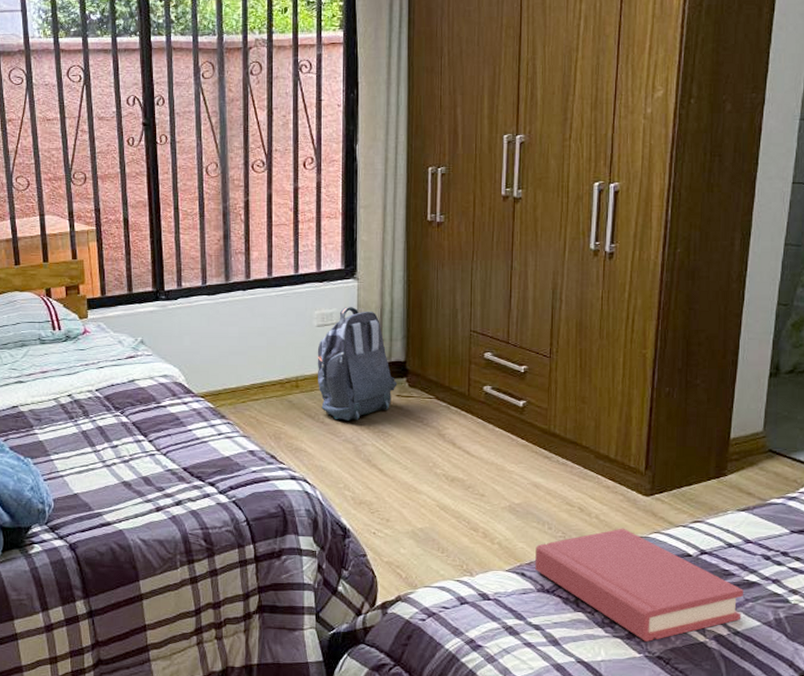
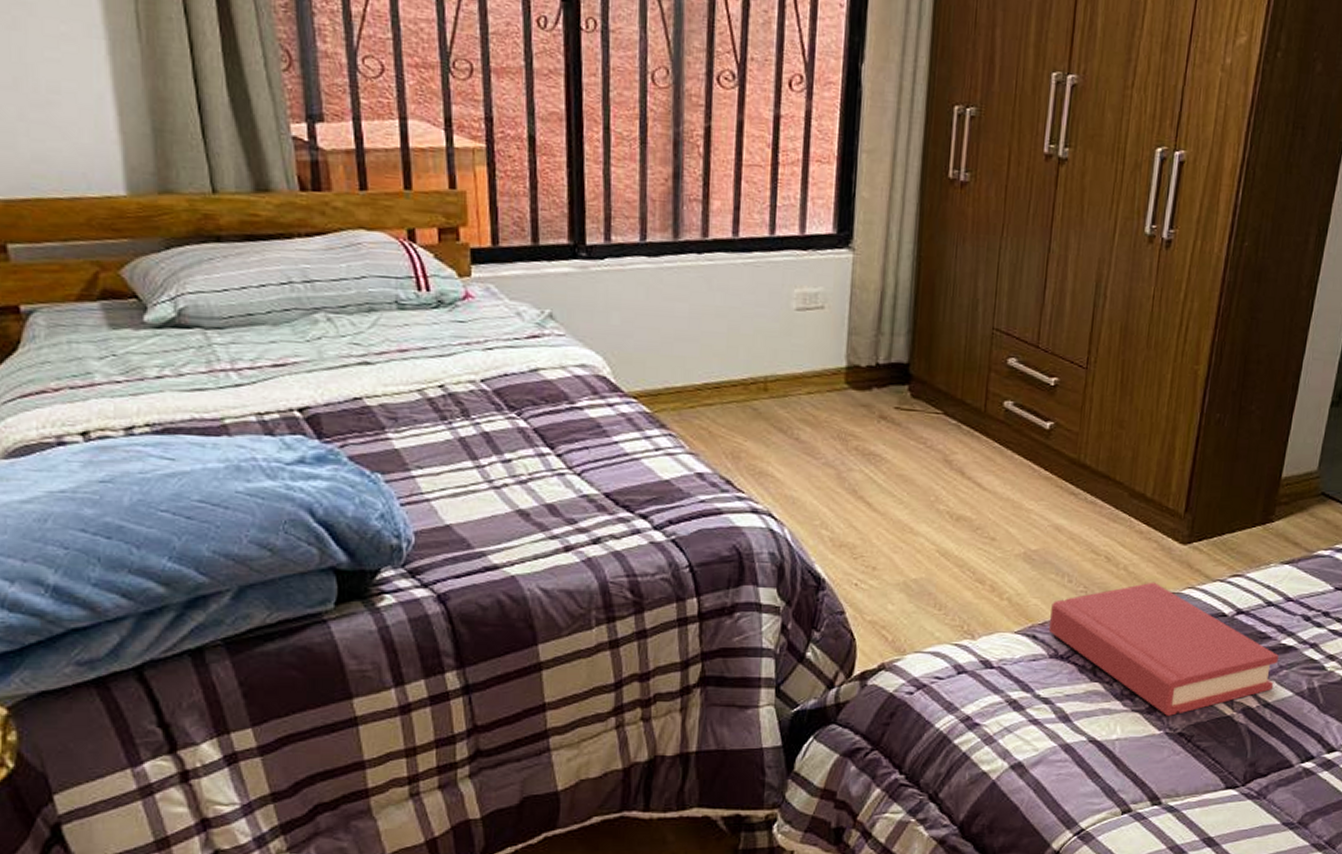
backpack: present [317,307,398,421] -> none [792,286,897,439]

